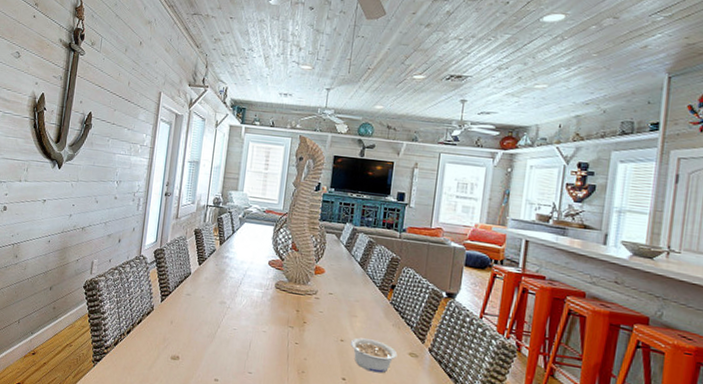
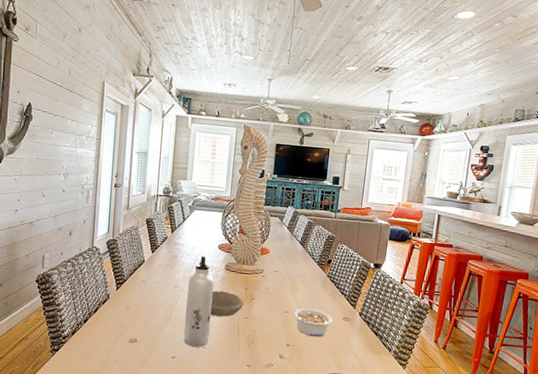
water bottle: none [228,271,263,372] -> present [184,255,214,347]
bowl: none [257,310,295,341] -> present [210,290,244,317]

